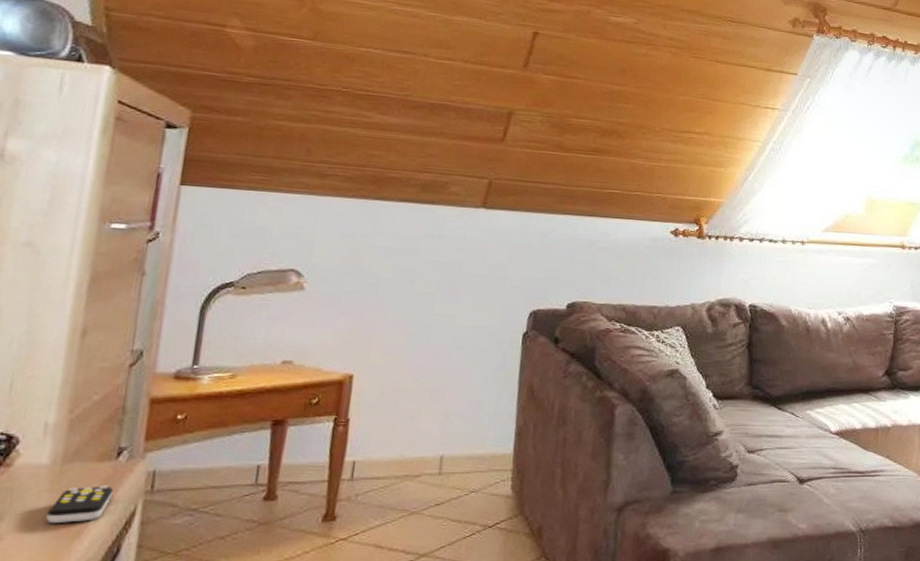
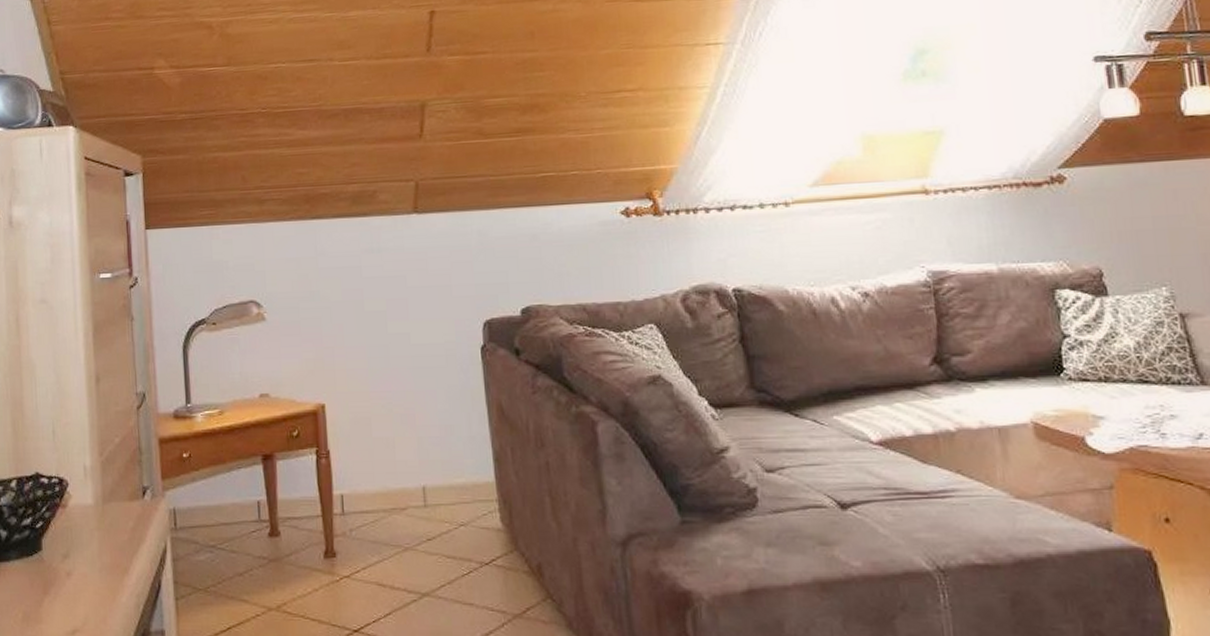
remote control: present [46,485,114,524] -> none [100,523,147,561]

